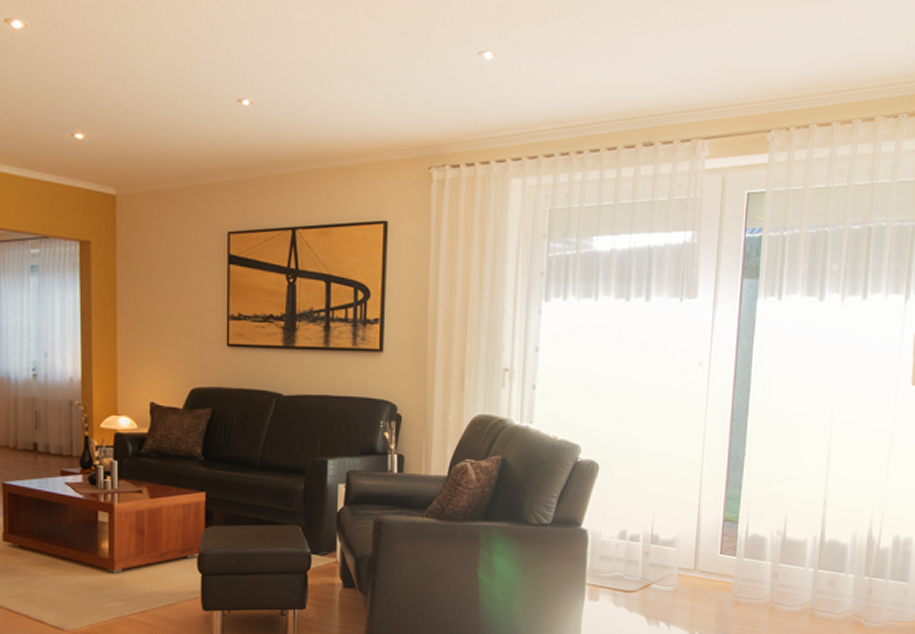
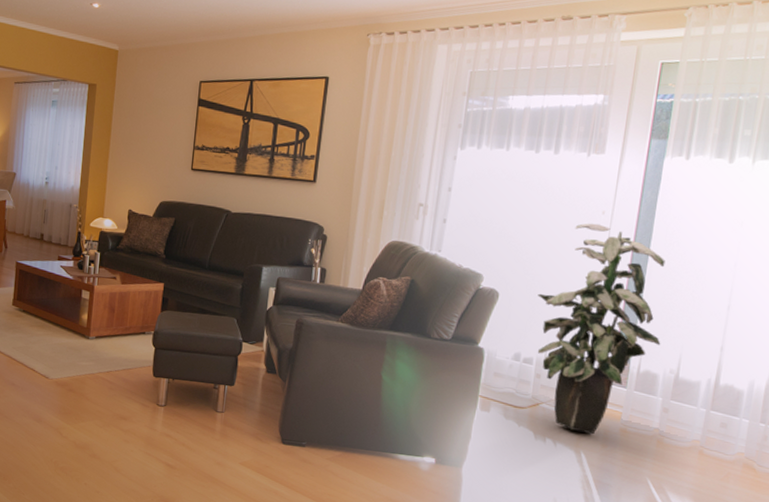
indoor plant: none [639,377,766,612] -> present [537,223,665,435]

